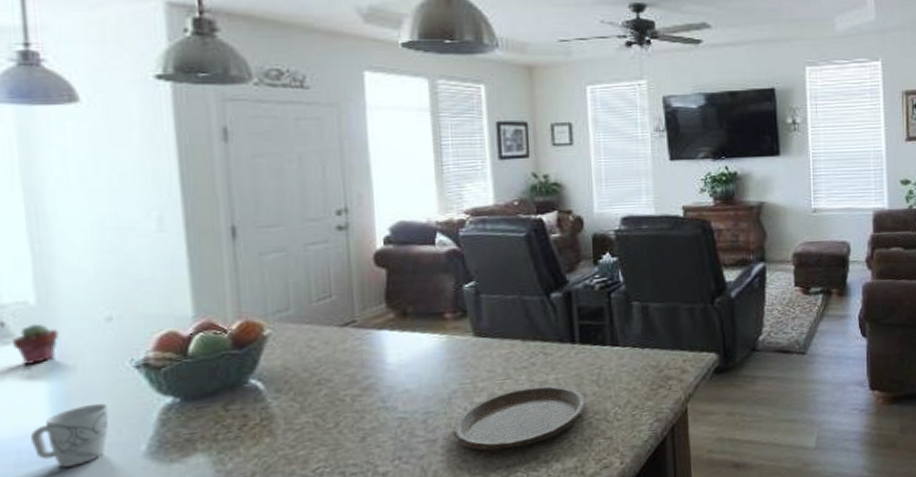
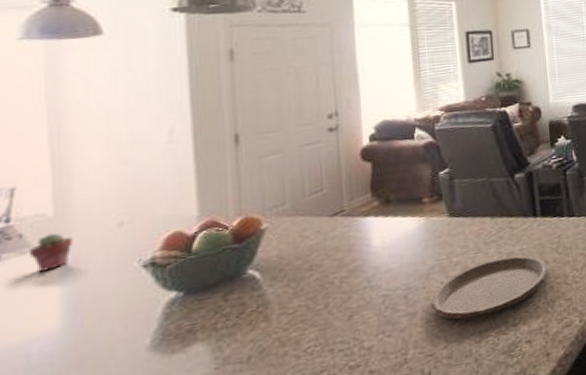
mug: present [31,403,109,468] -> none [42,302,116,367]

